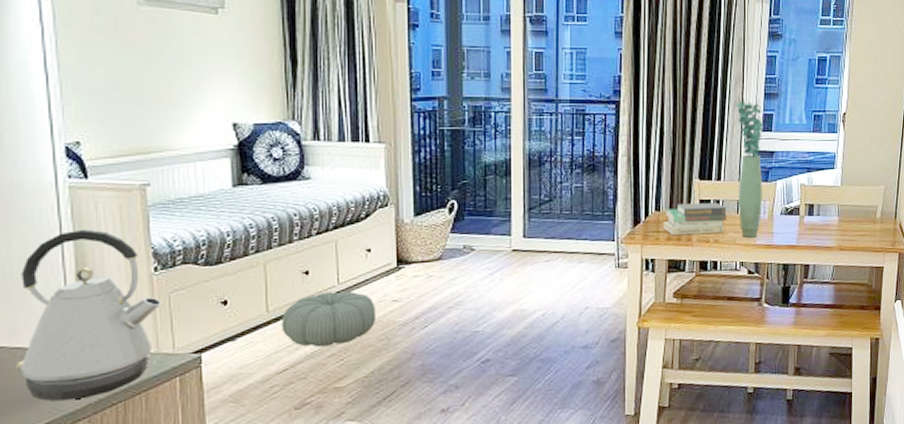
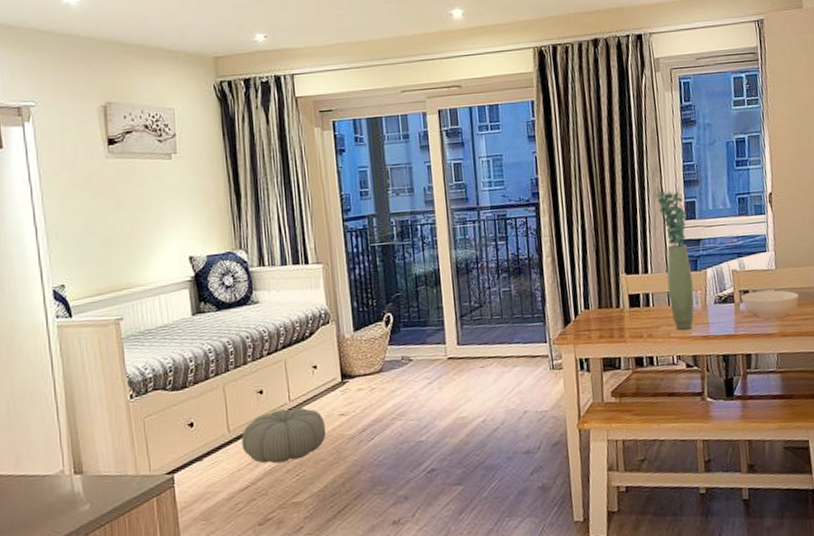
kettle: present [15,229,163,402] -> none [20,363,139,524]
books: present [662,202,727,236] -> none [593,295,659,333]
bowl: none [806,205,860,234] -> present [741,290,800,320]

